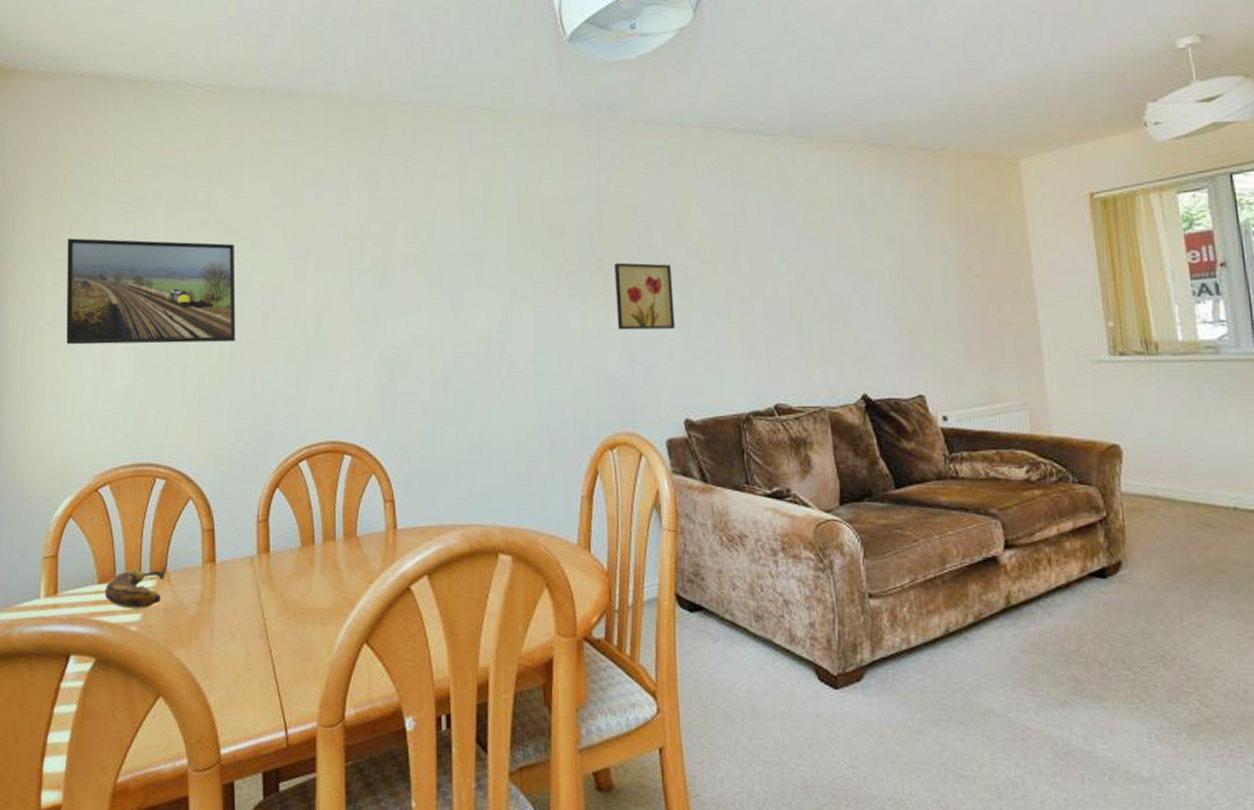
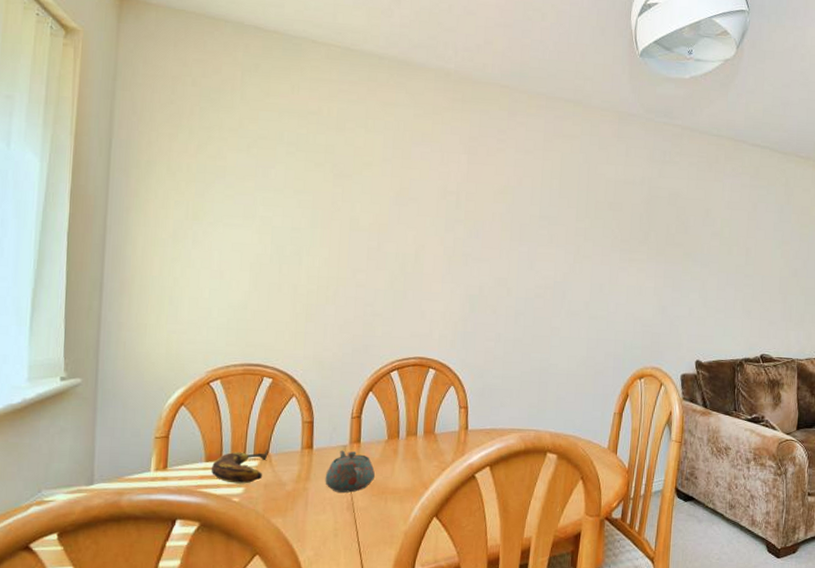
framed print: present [66,238,236,345] -> none [186,163,347,269]
teapot: none [232,562,290,616] -> present [325,450,376,493]
wall art: present [614,262,675,330] -> none [654,237,699,292]

